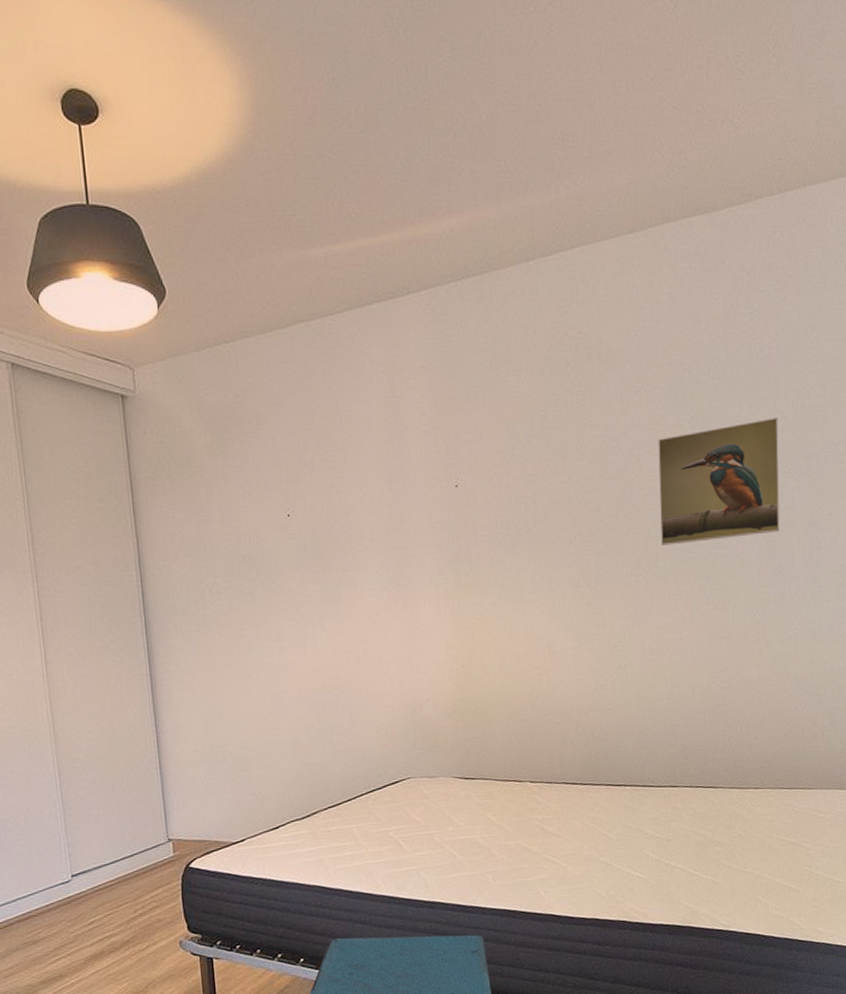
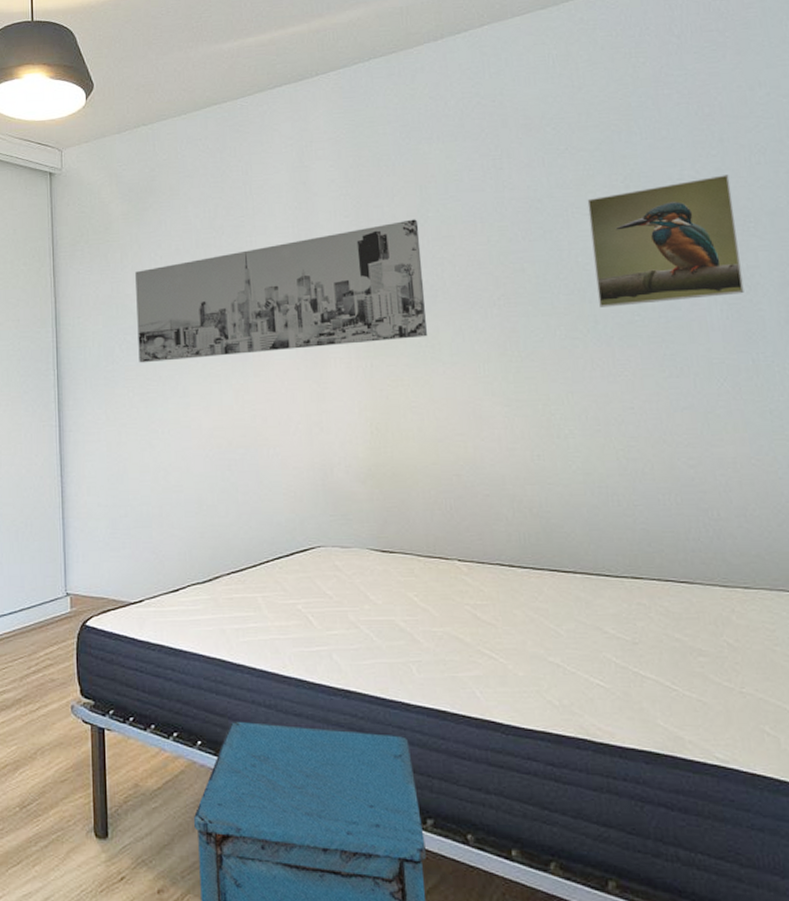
wall art: none [223,456,510,608] -> present [135,219,427,363]

